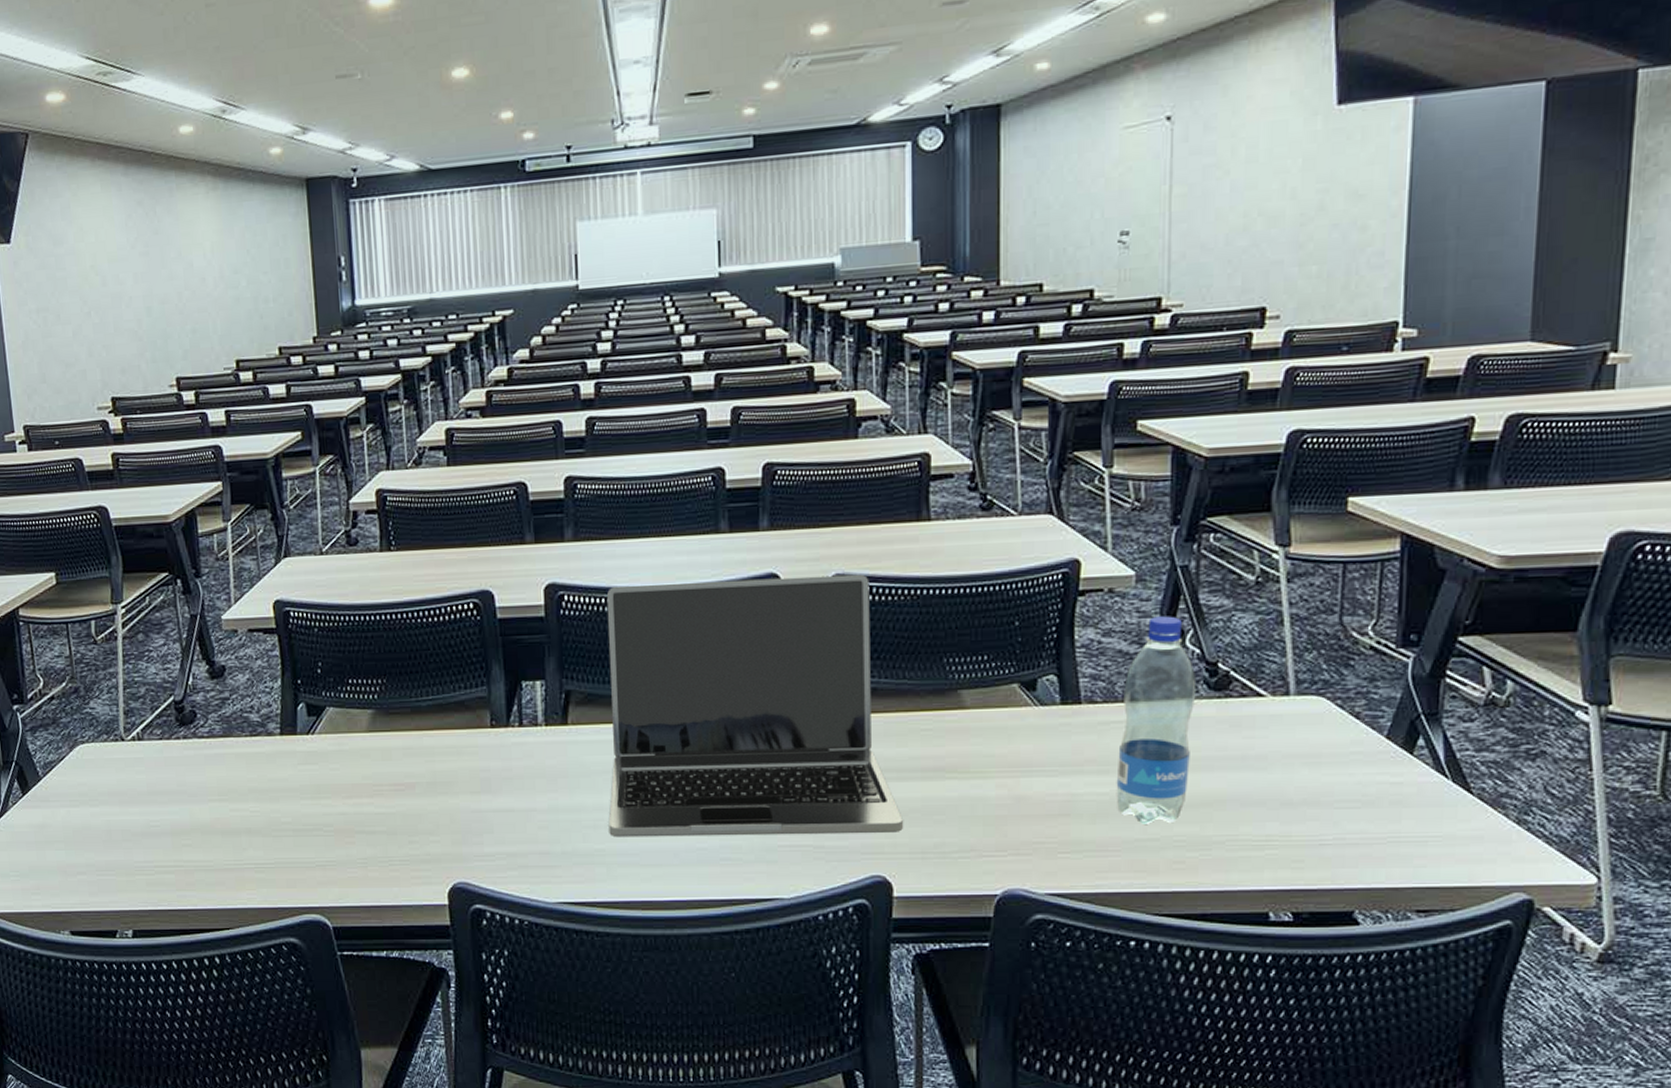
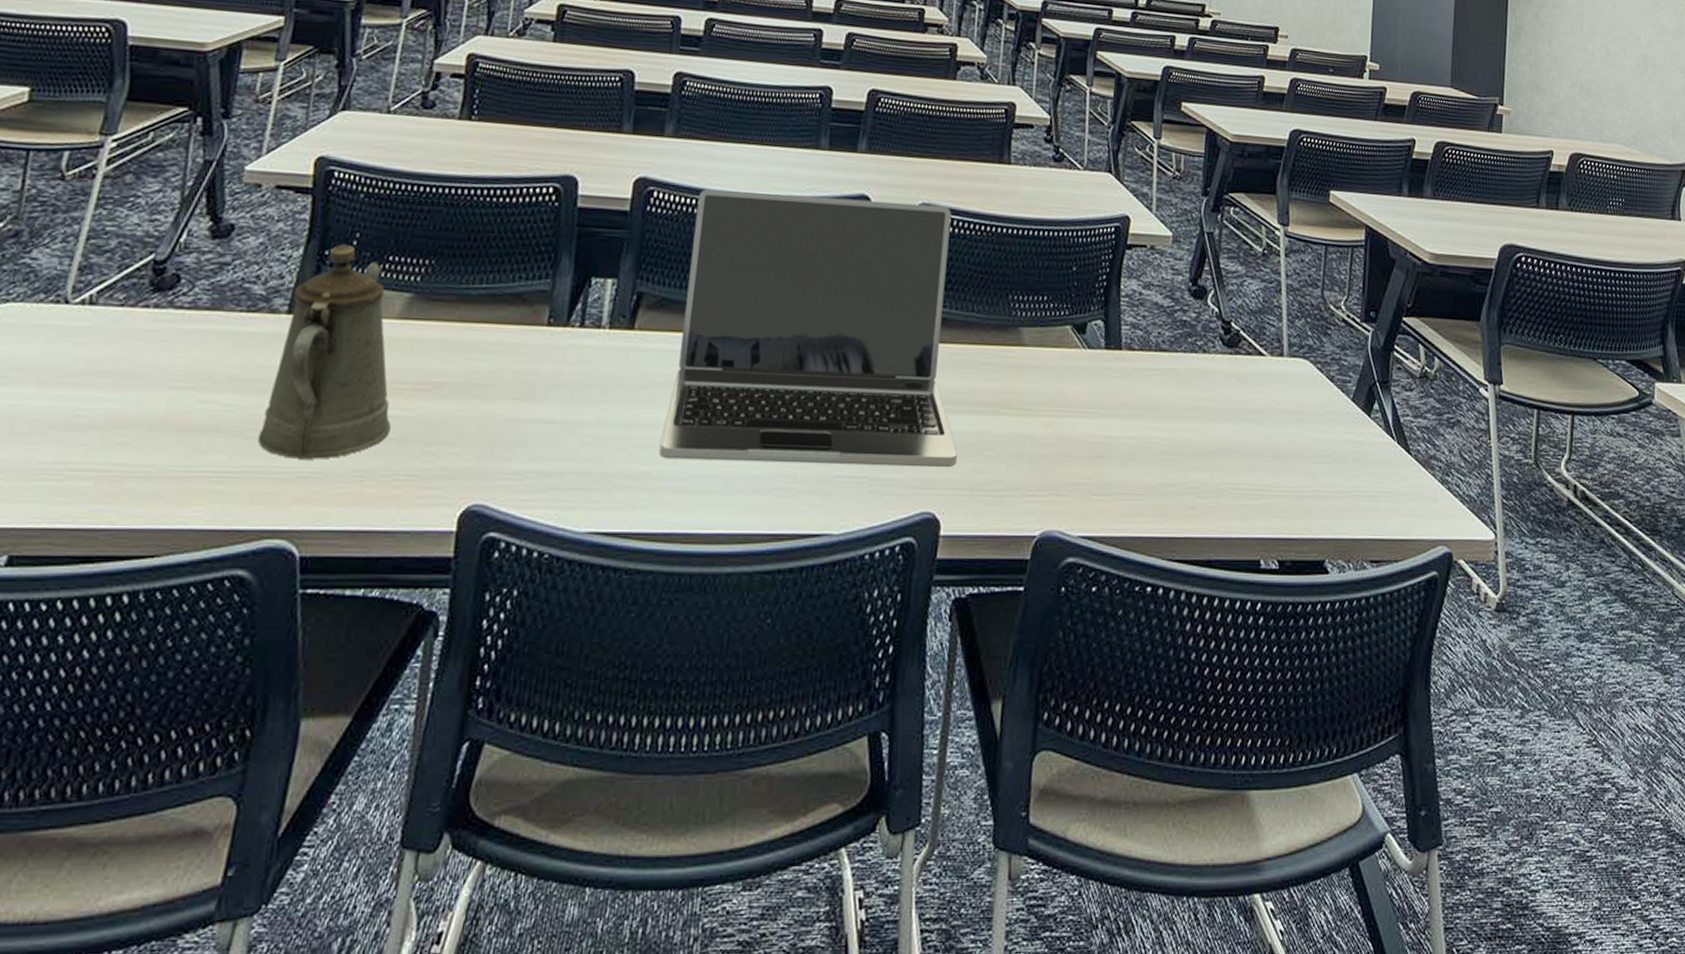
coffee pot: none [281,673,380,851] -> present [257,244,391,459]
bottle: present [1116,616,1197,824] -> none [1144,275,1215,470]

